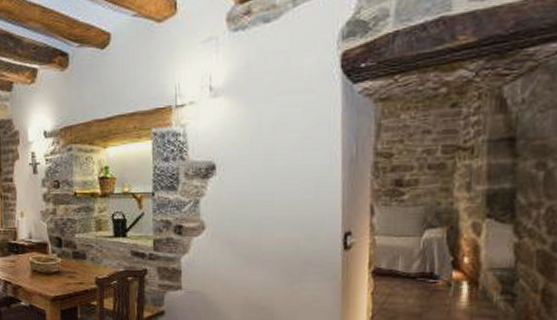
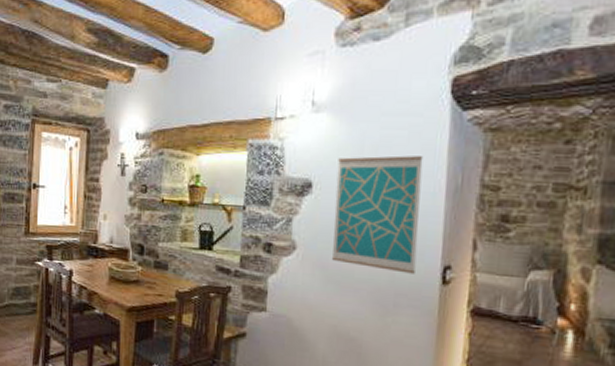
wall art: none [238,131,319,243] -> present [331,155,424,274]

